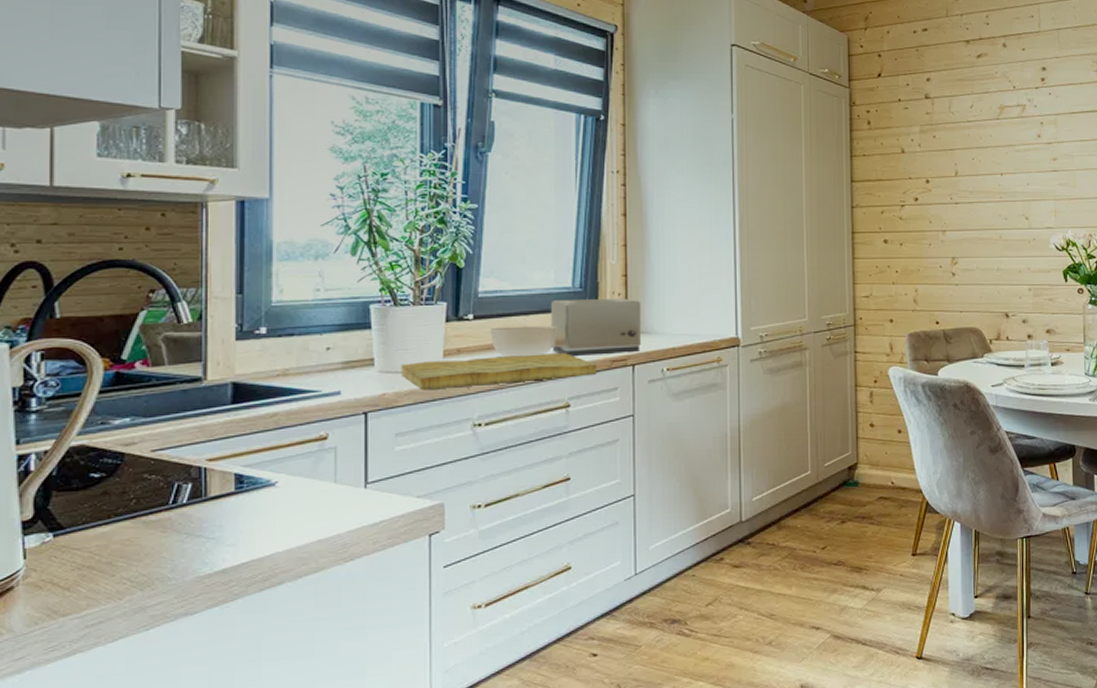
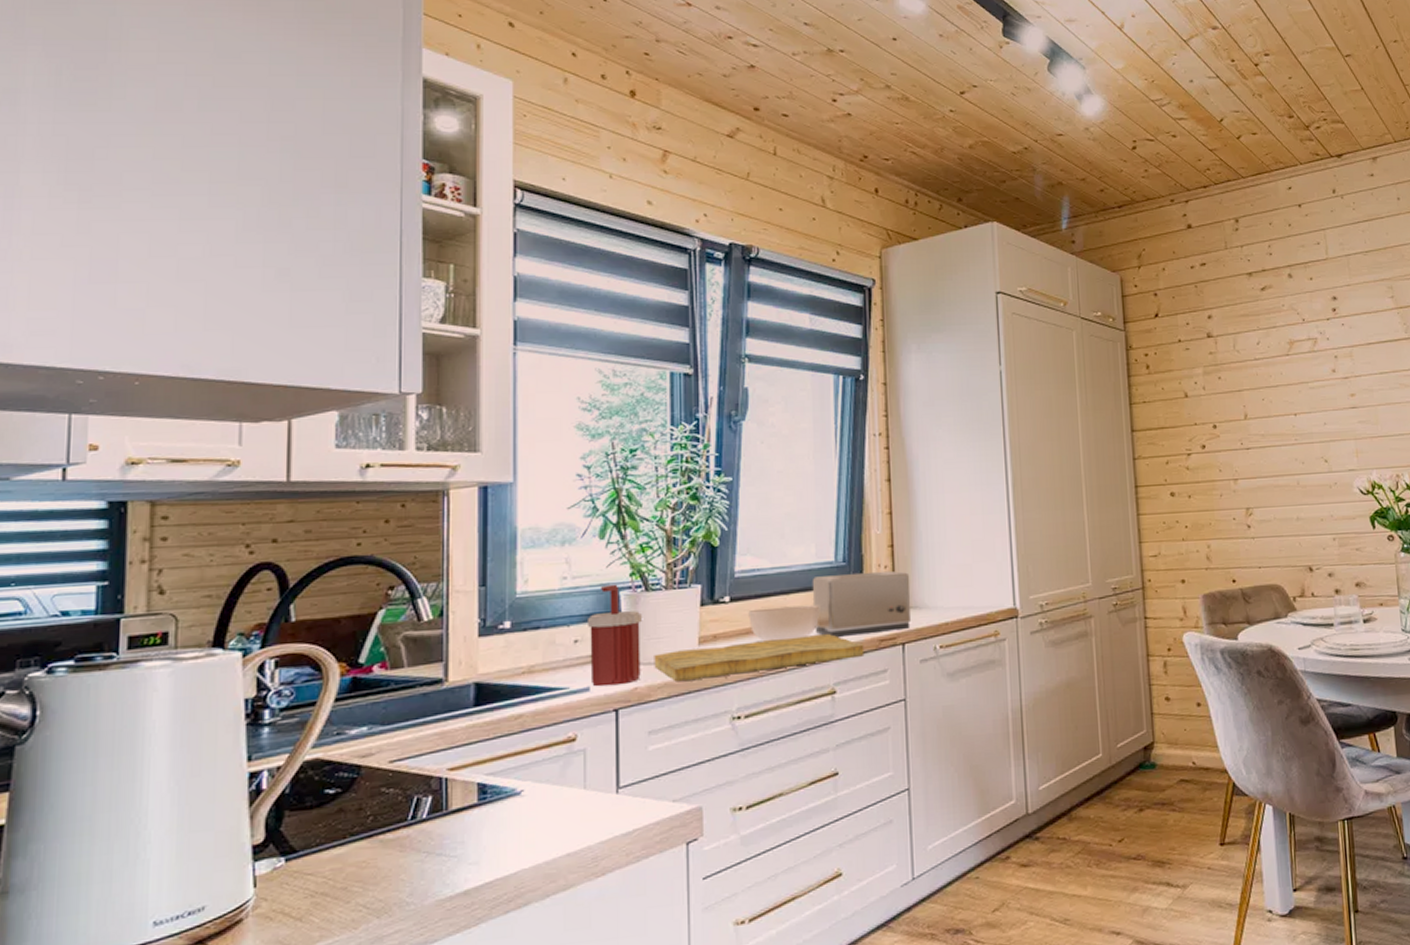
soap dispenser: none [340,298,390,391] -> present [588,584,642,687]

